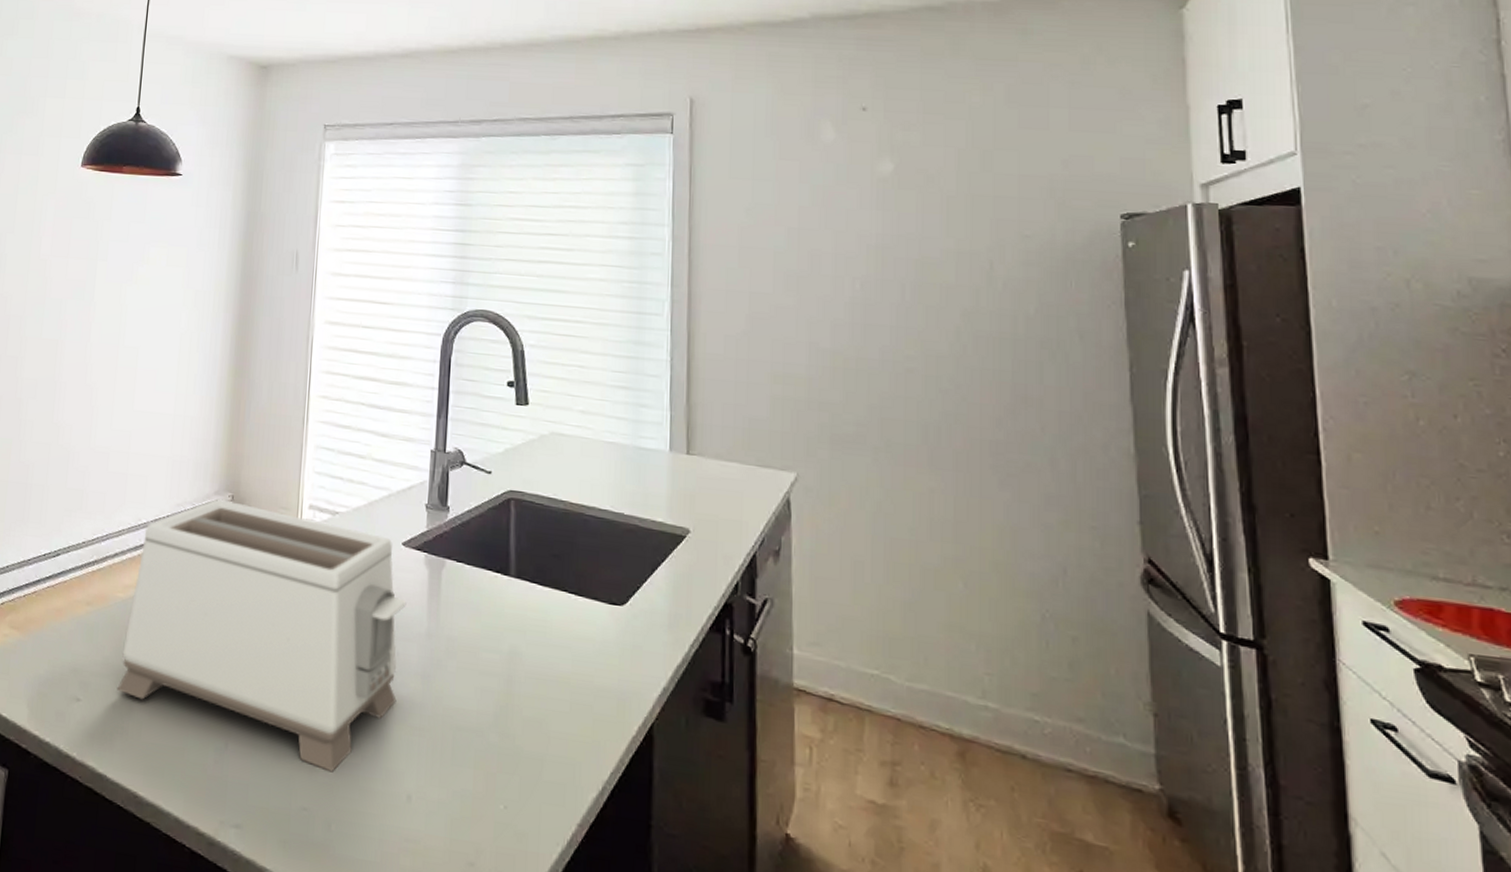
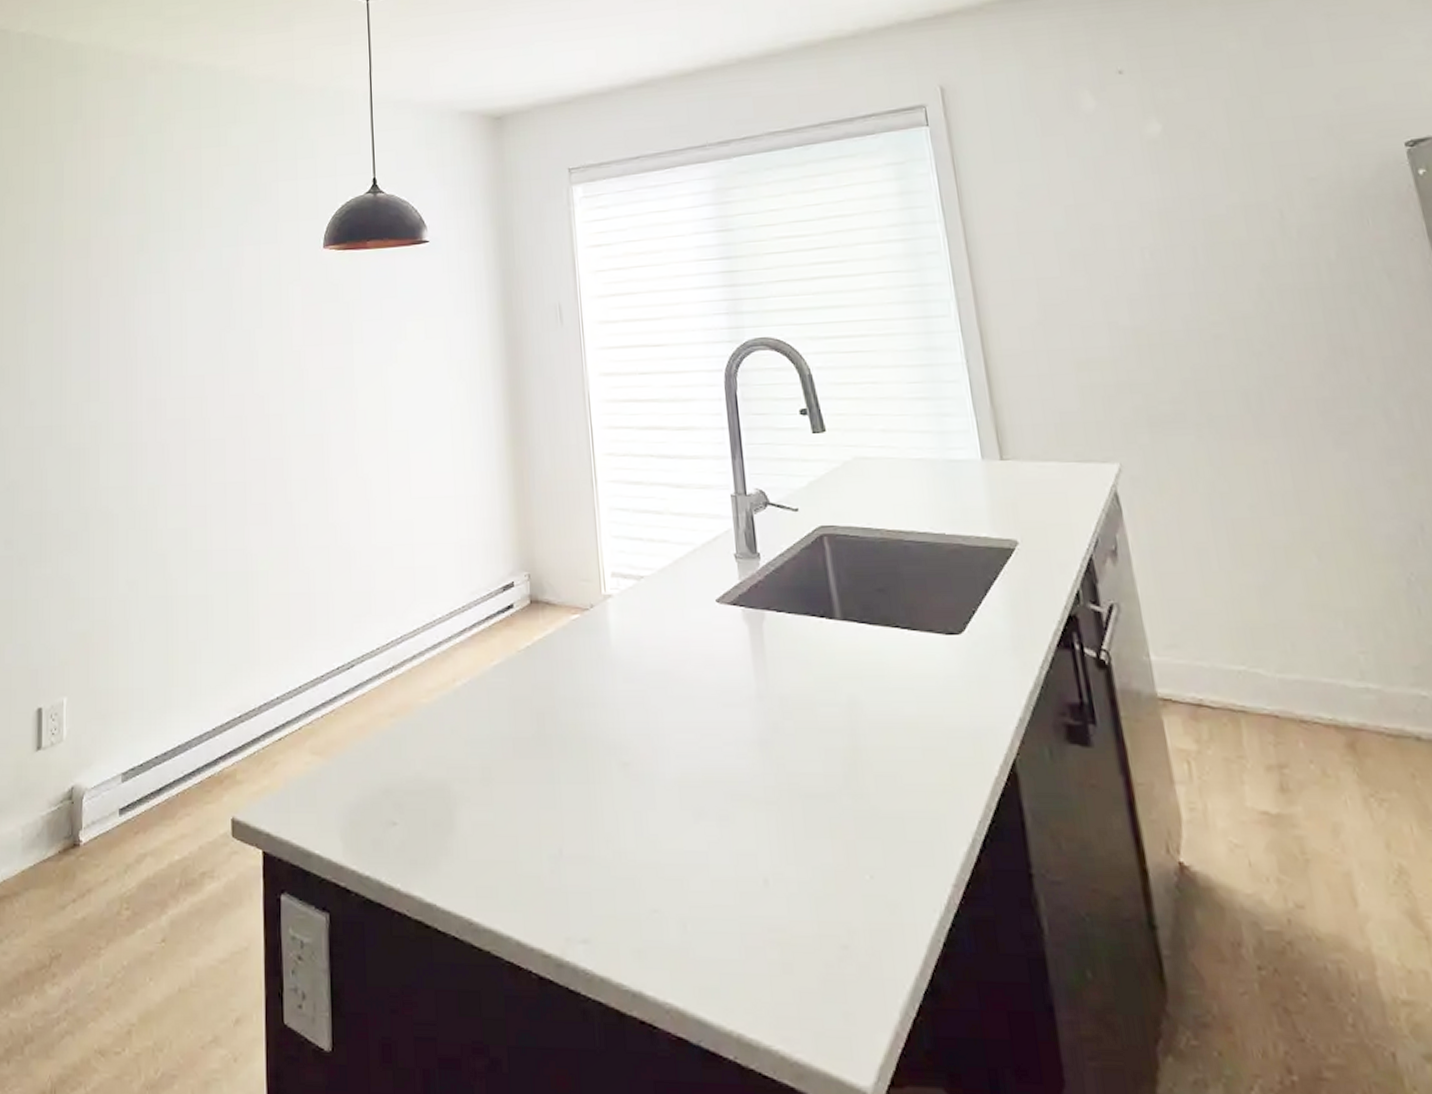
toaster: present [117,498,407,773] -> none [434,580,736,865]

